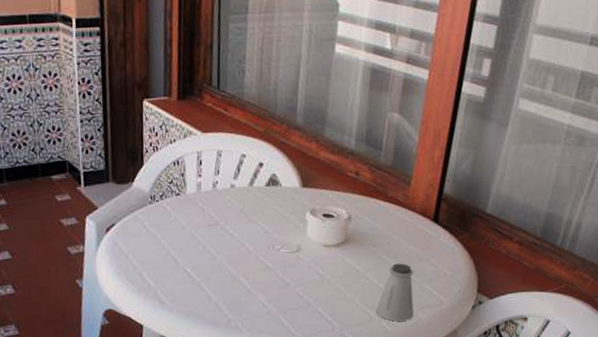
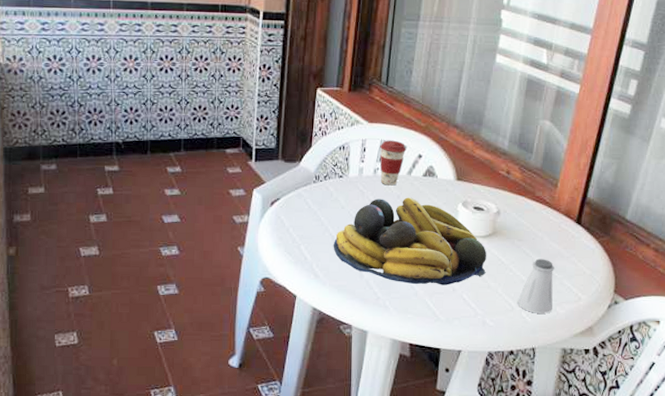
fruit bowl: none [176,210,341,302] -> present [333,197,486,285]
coffee cup: none [217,149,246,200] -> present [379,140,406,186]

